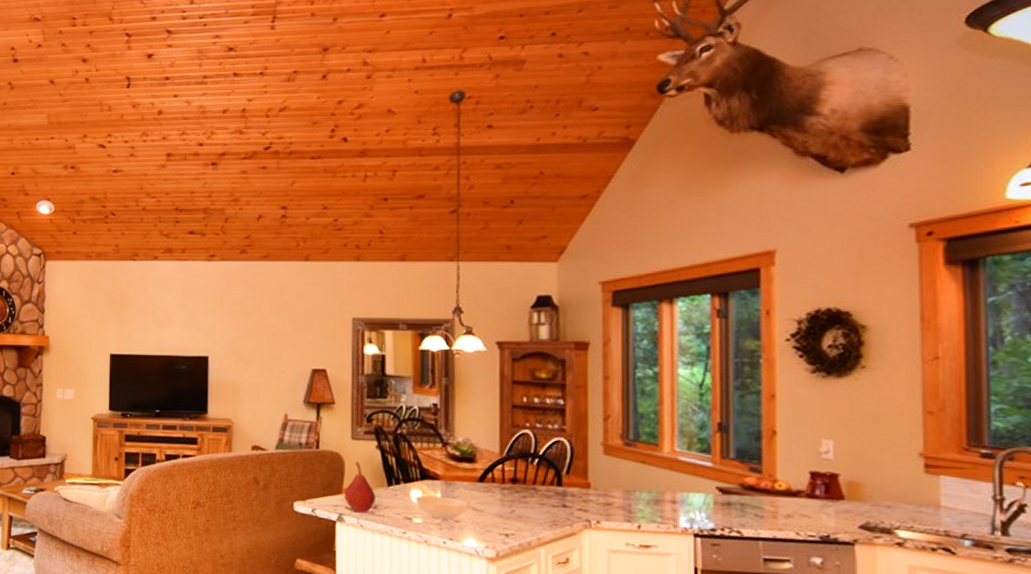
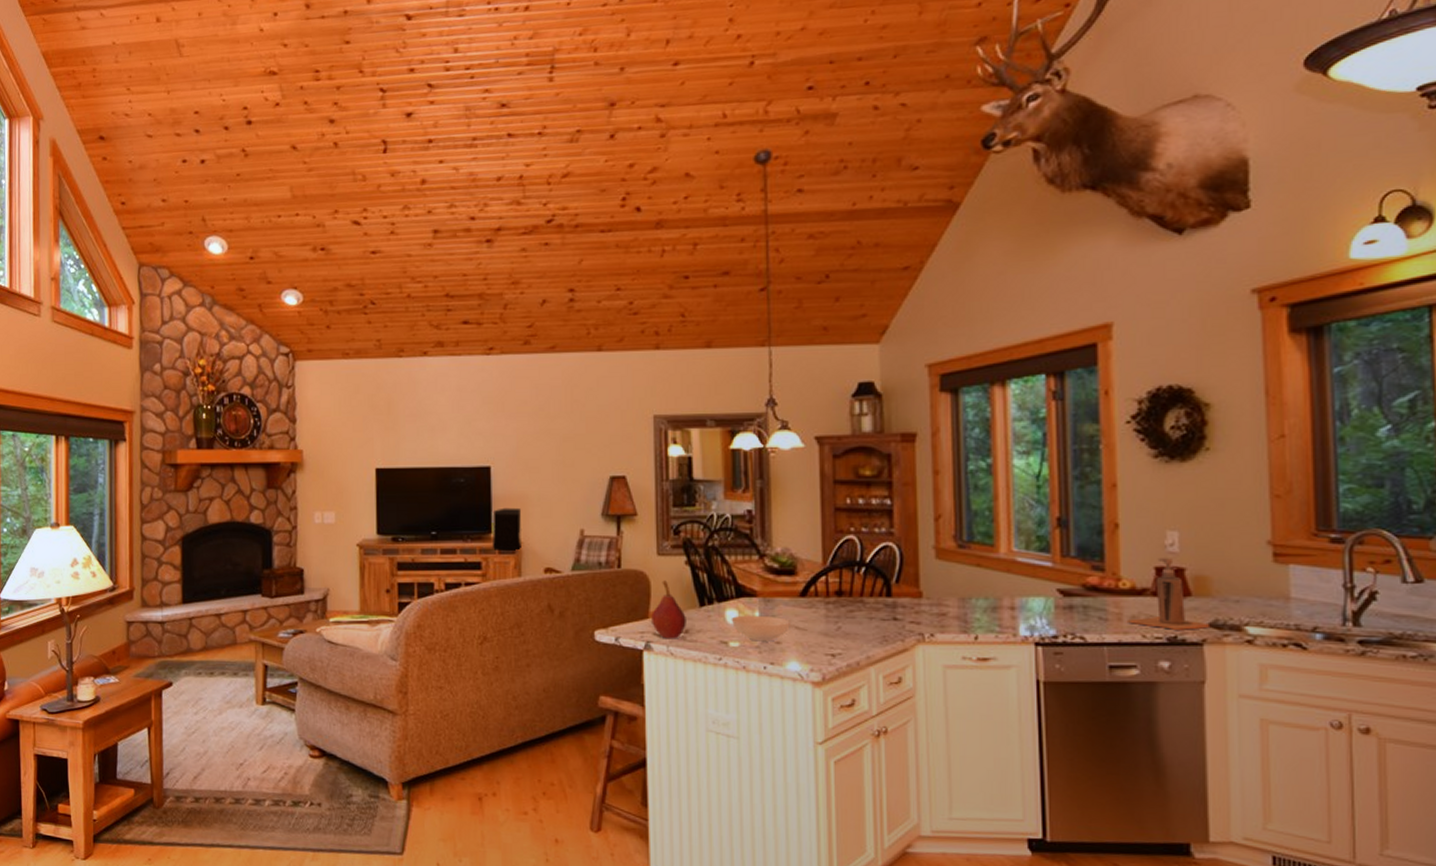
speaker: none [208,392,233,430] -> present [492,507,521,551]
soap dispenser: none [781,463,862,531] -> present [1126,557,1211,630]

